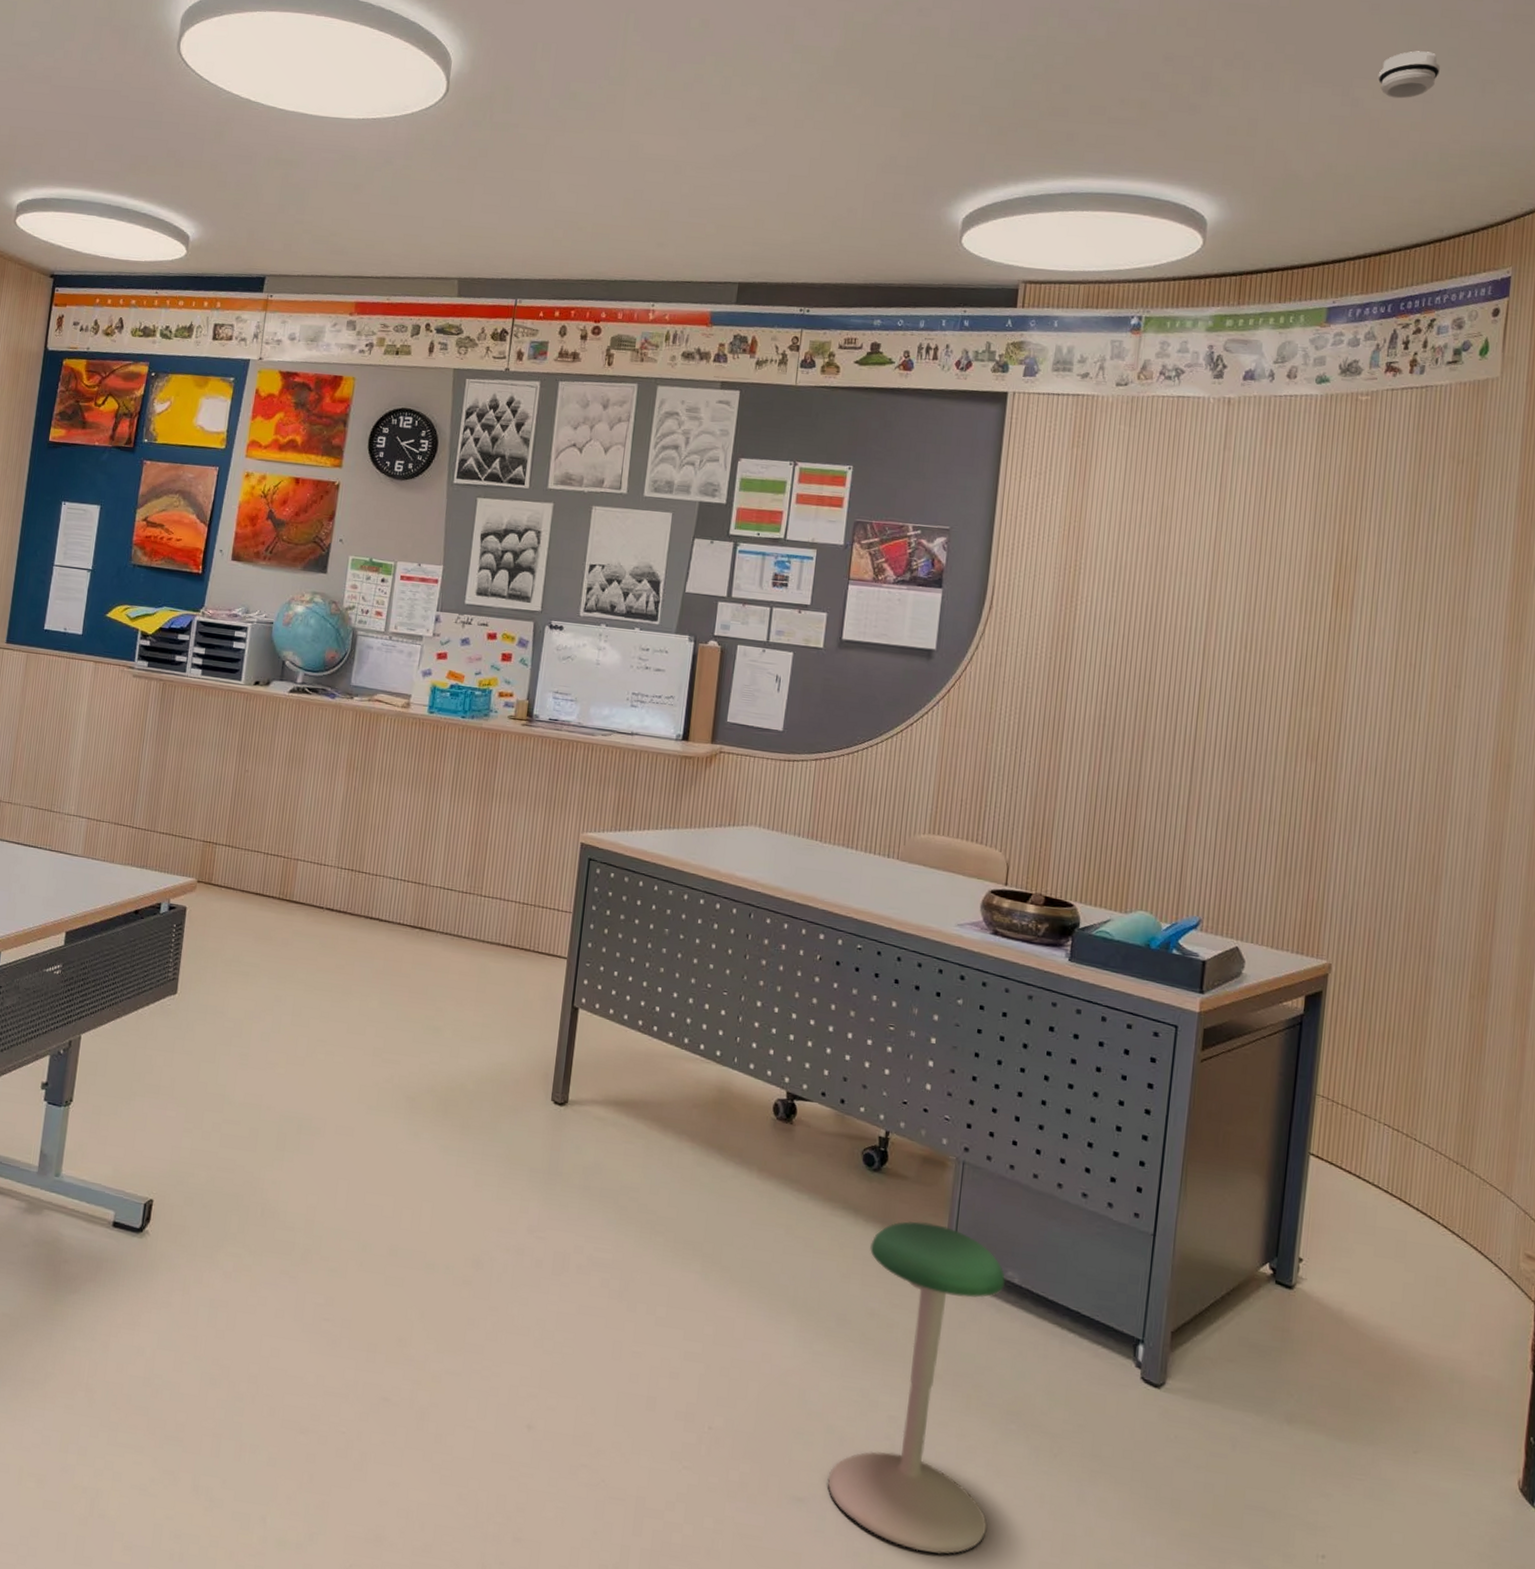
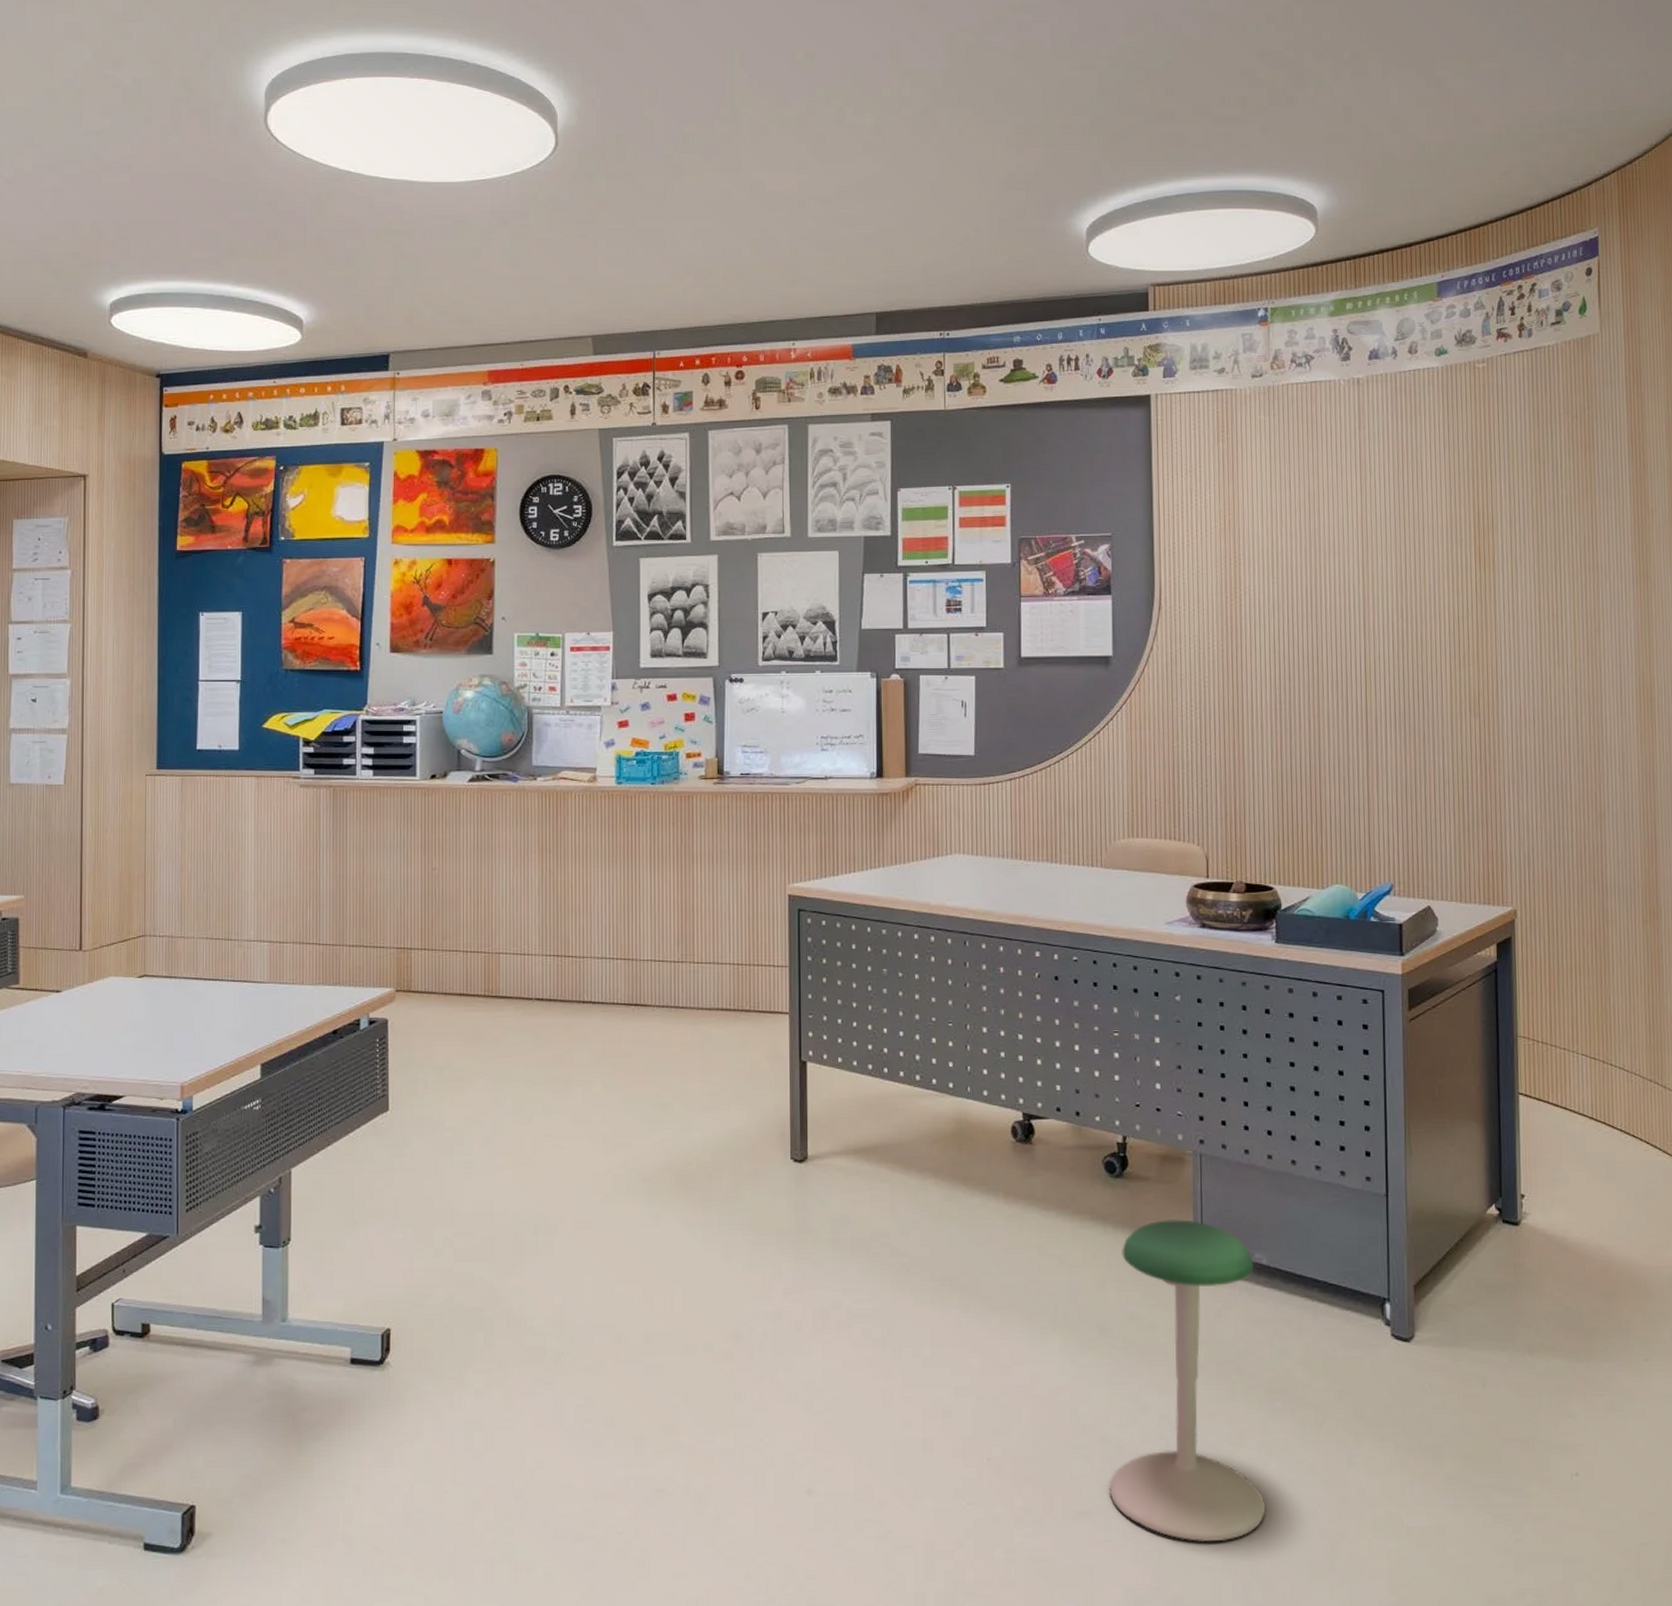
smoke detector: present [1378,51,1440,99] -> none [1457,29,1511,76]

